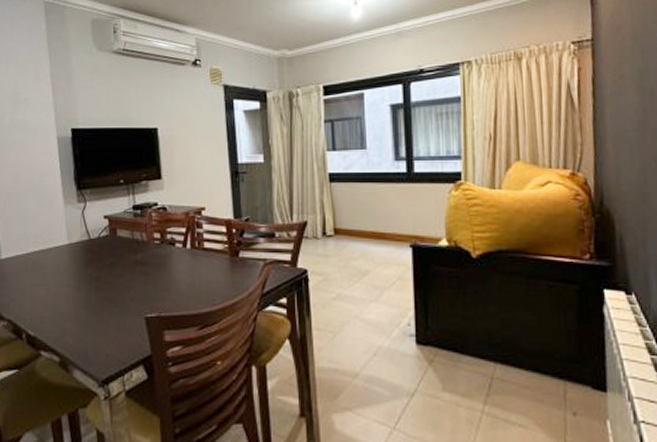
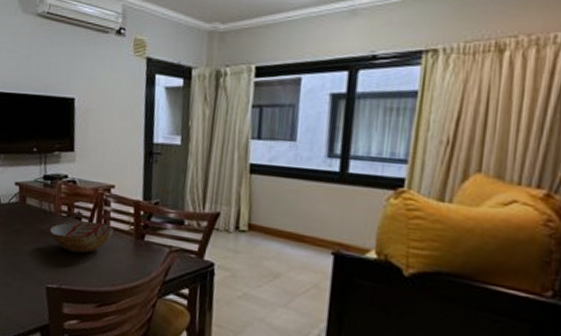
bowl: none [143,246,209,278] -> present [49,221,114,254]

